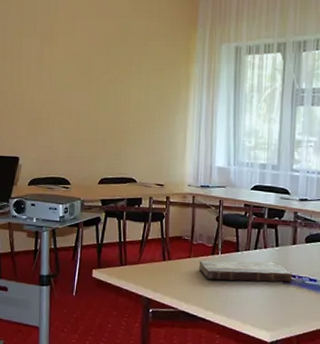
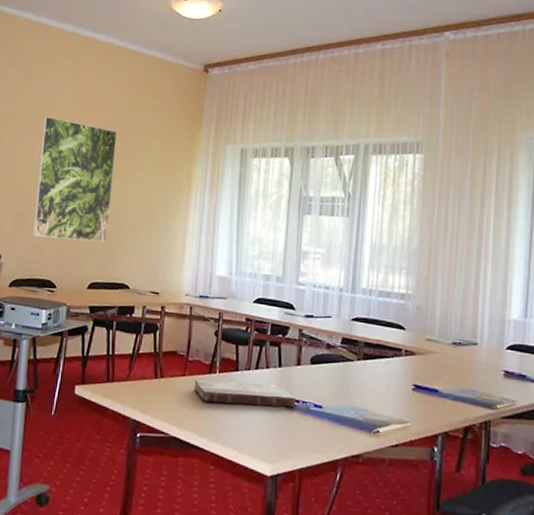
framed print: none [46,27,118,142] -> present [32,115,117,243]

